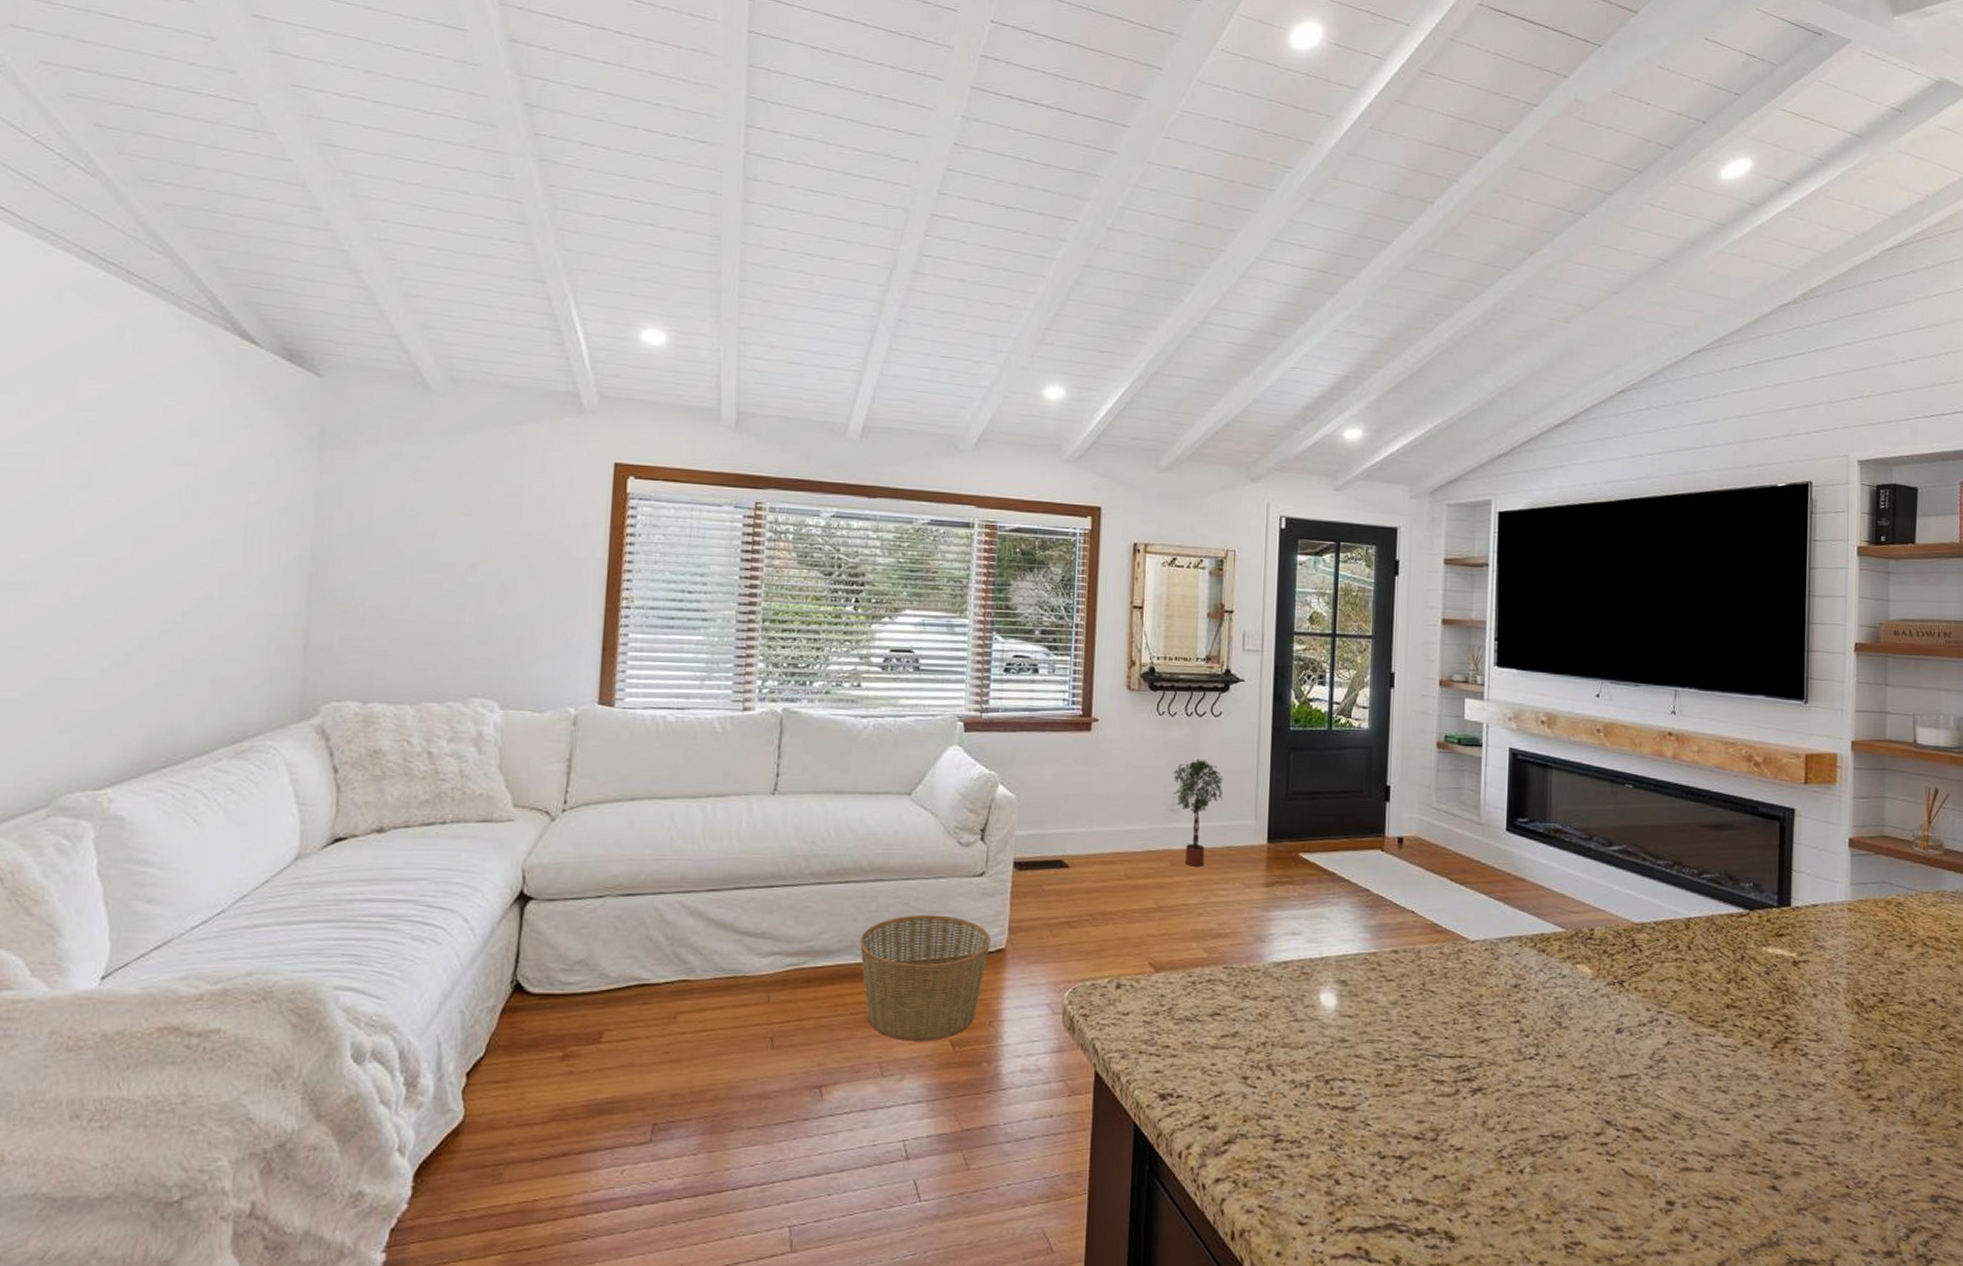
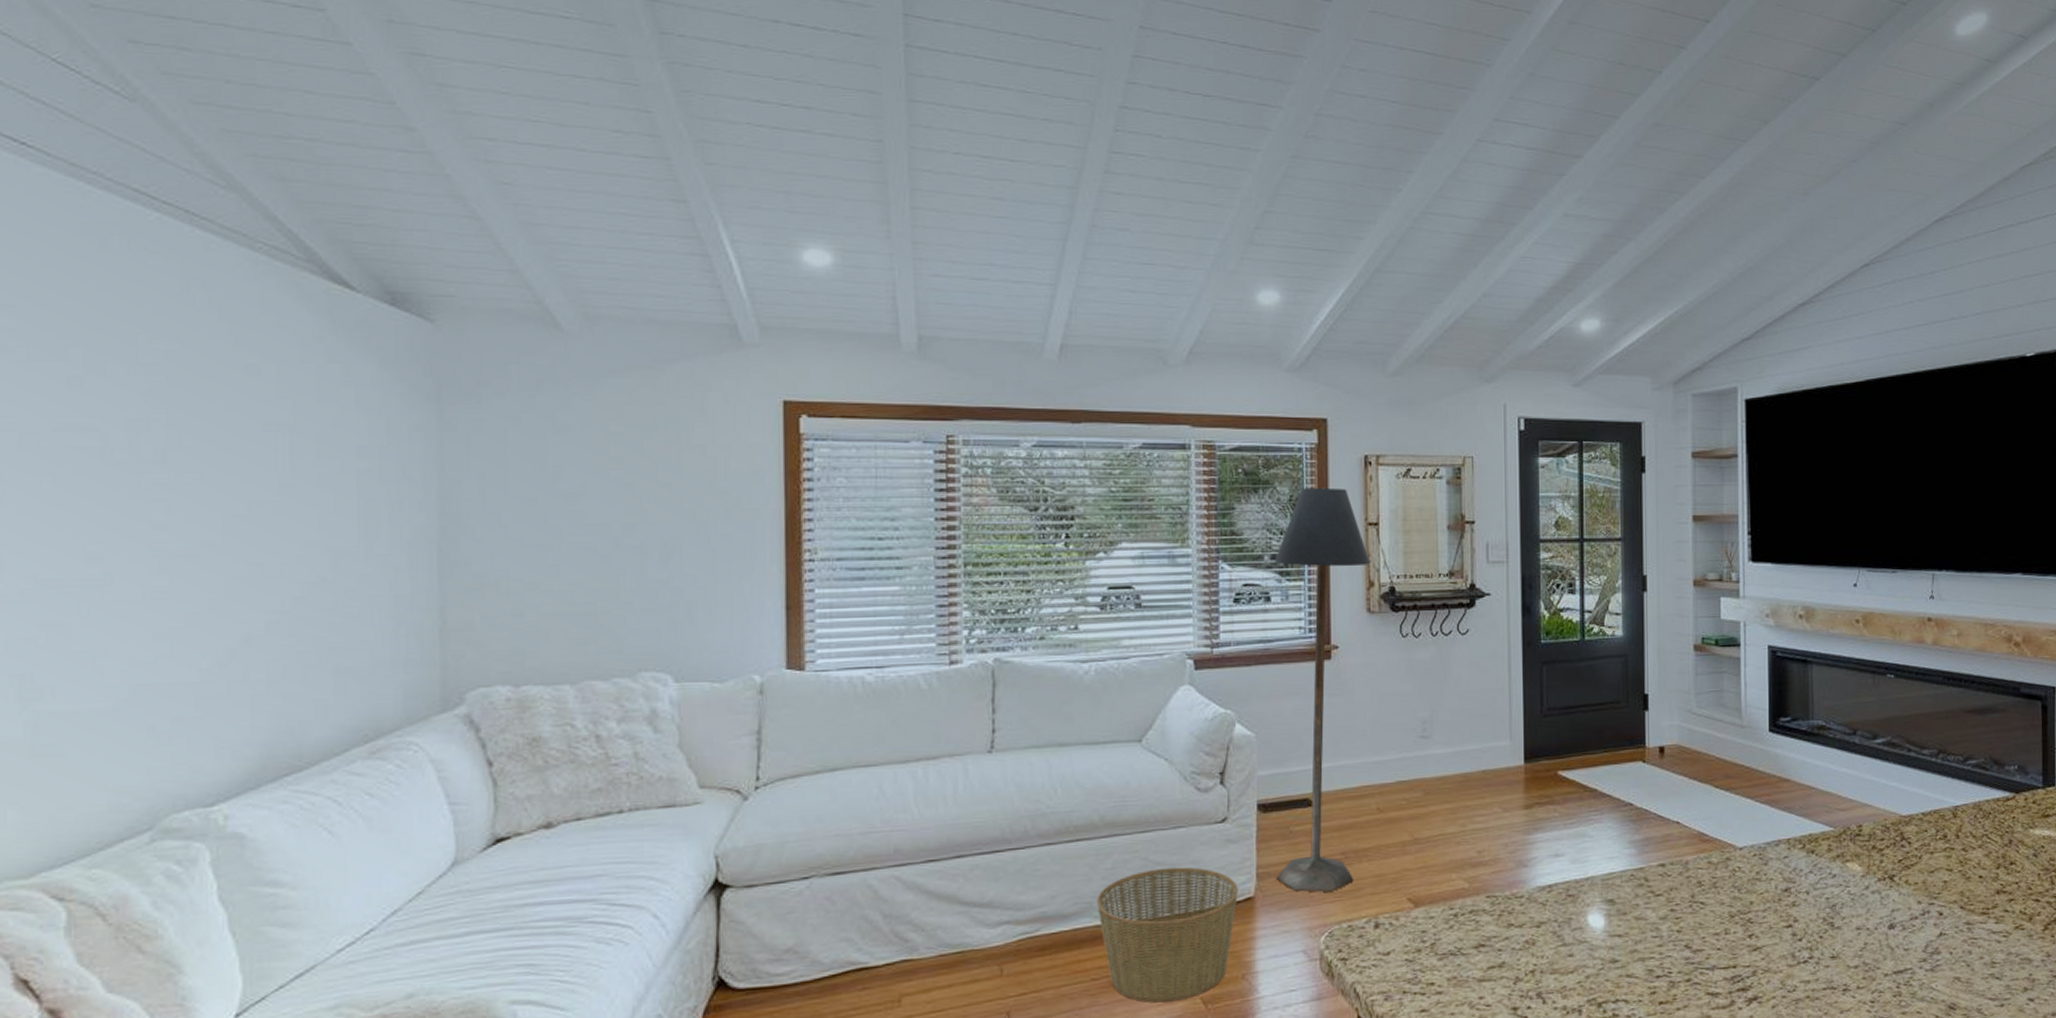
floor lamp: none [1026,569,1133,951] -> present [1274,486,1370,893]
potted tree: present [1173,758,1224,867] -> none [1421,680,1475,794]

